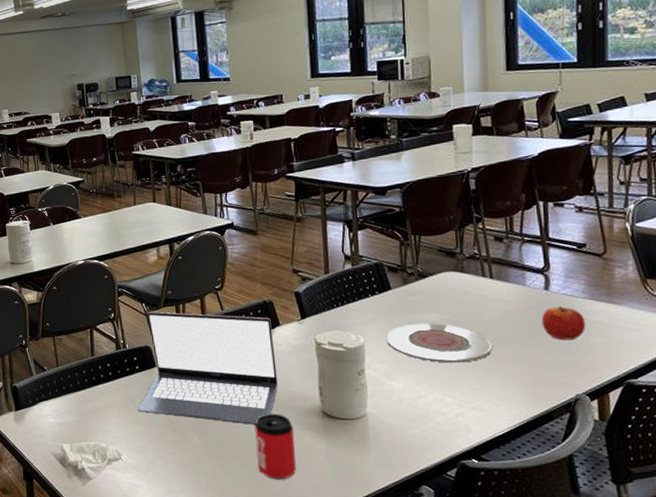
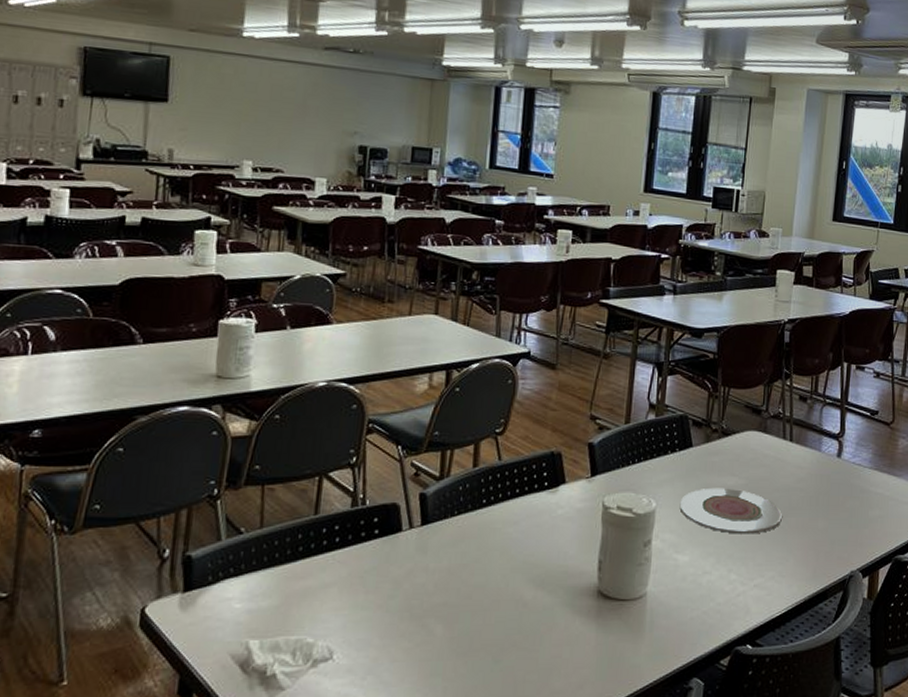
laptop: present [137,312,278,425] -> none [367,457,556,608]
can: present [254,413,296,480] -> none [512,593,562,679]
apple: present [541,305,586,341] -> none [830,474,869,513]

